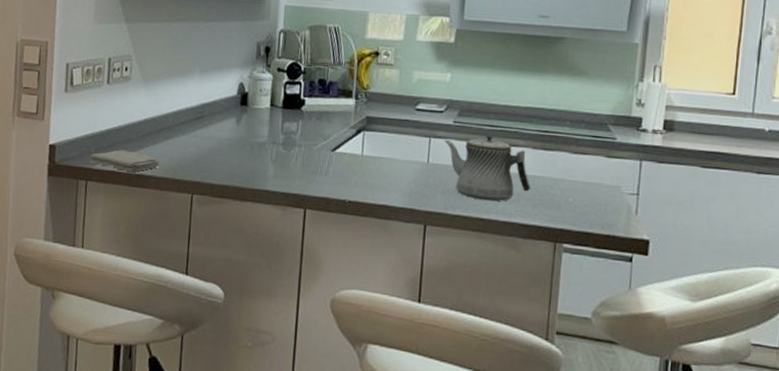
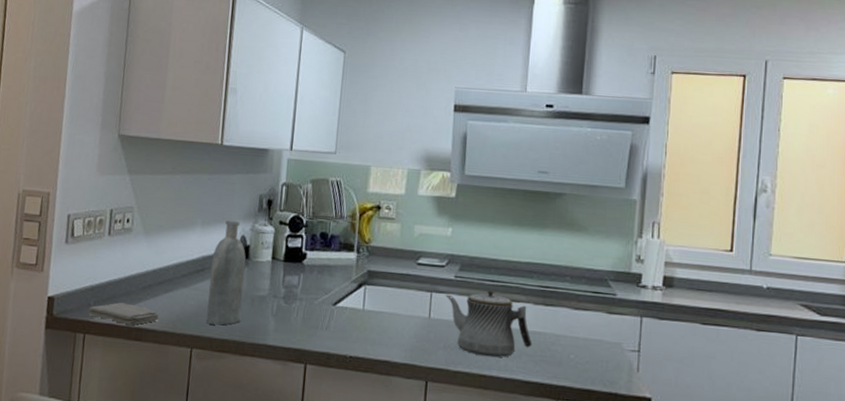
bottle: none [206,67,245,172] -> present [206,219,246,326]

